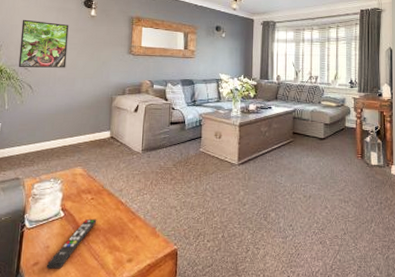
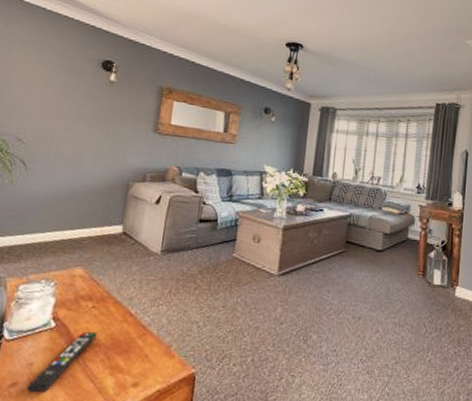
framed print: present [18,19,69,68] -> none [9,77,81,143]

